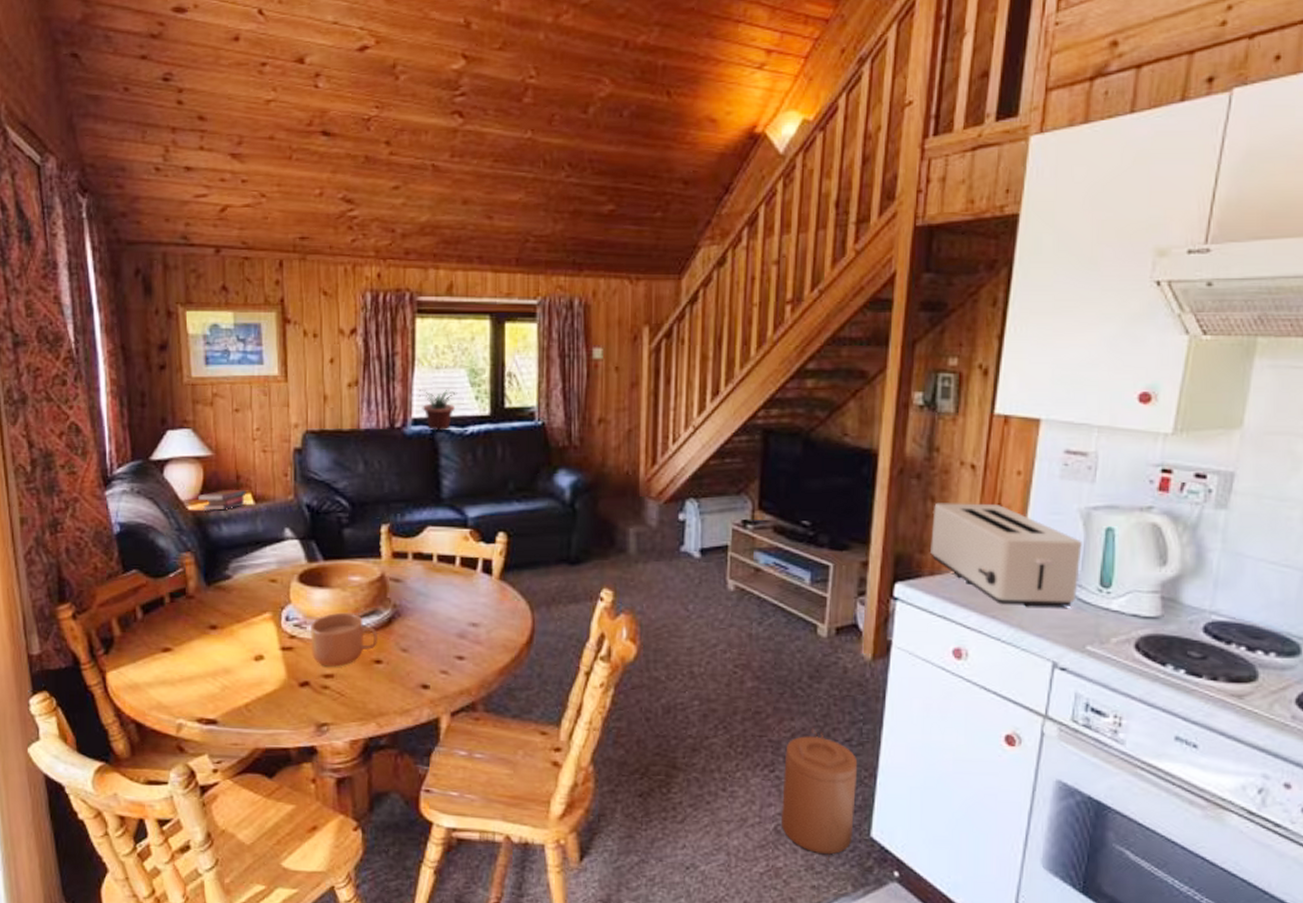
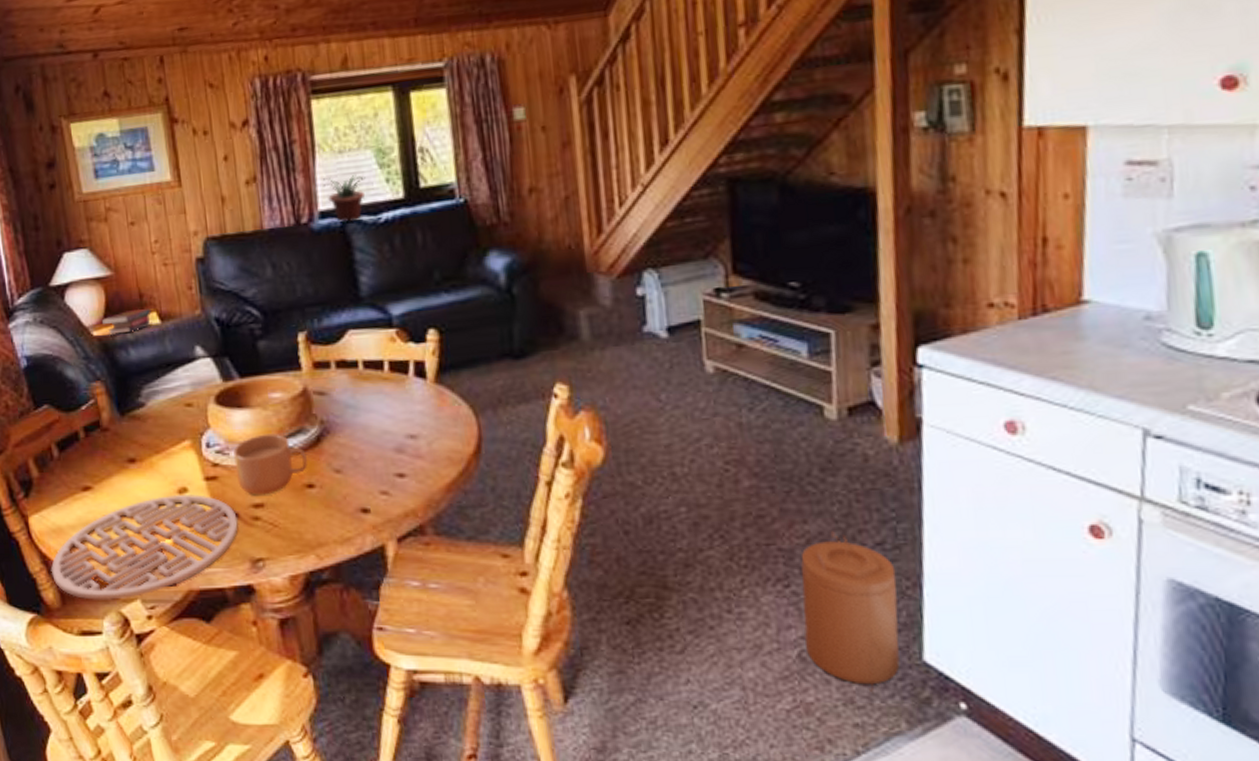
placemat: none [123,660,308,753] -> present [50,493,238,600]
toaster: present [930,502,1082,606] -> none [956,237,1166,363]

